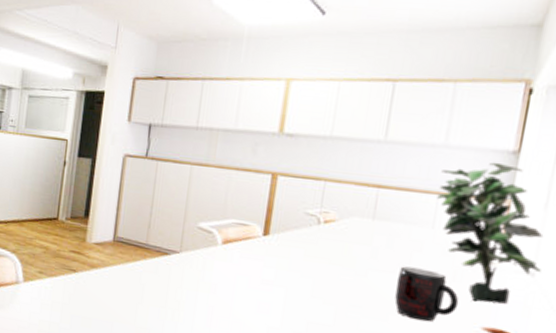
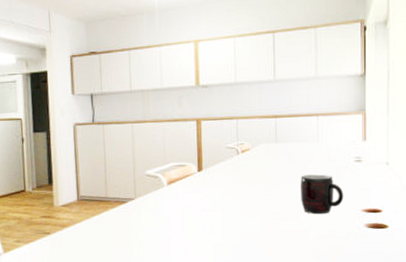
potted plant: present [437,162,544,305] -> none [317,84,392,192]

